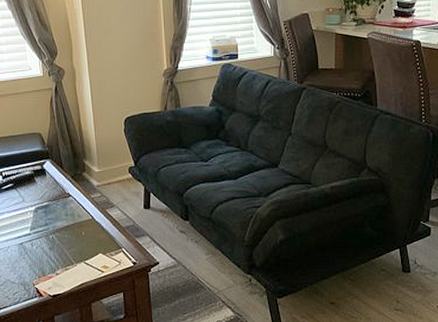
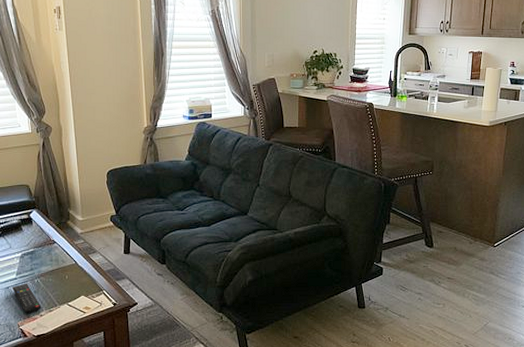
remote control: none [26,239,57,272] -> present [12,283,42,314]

